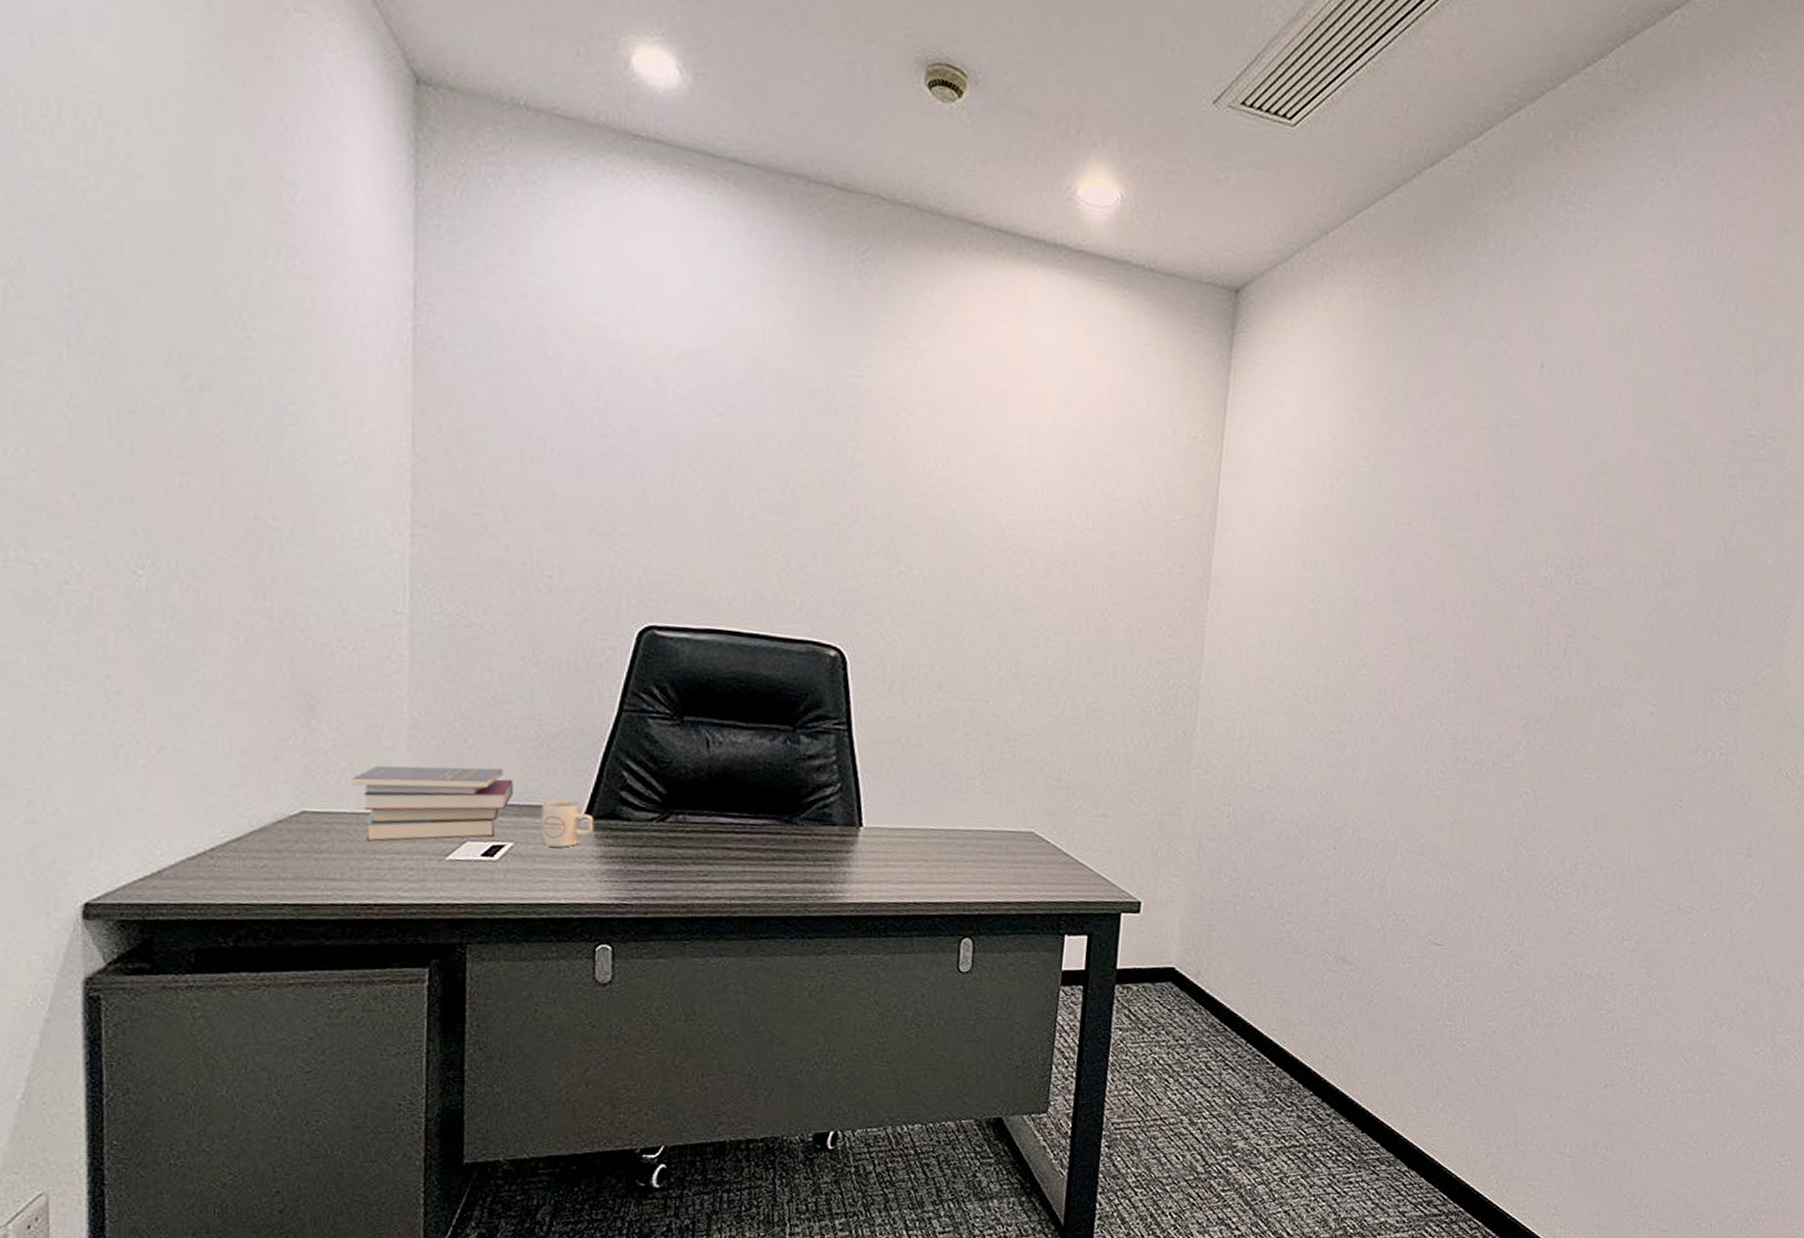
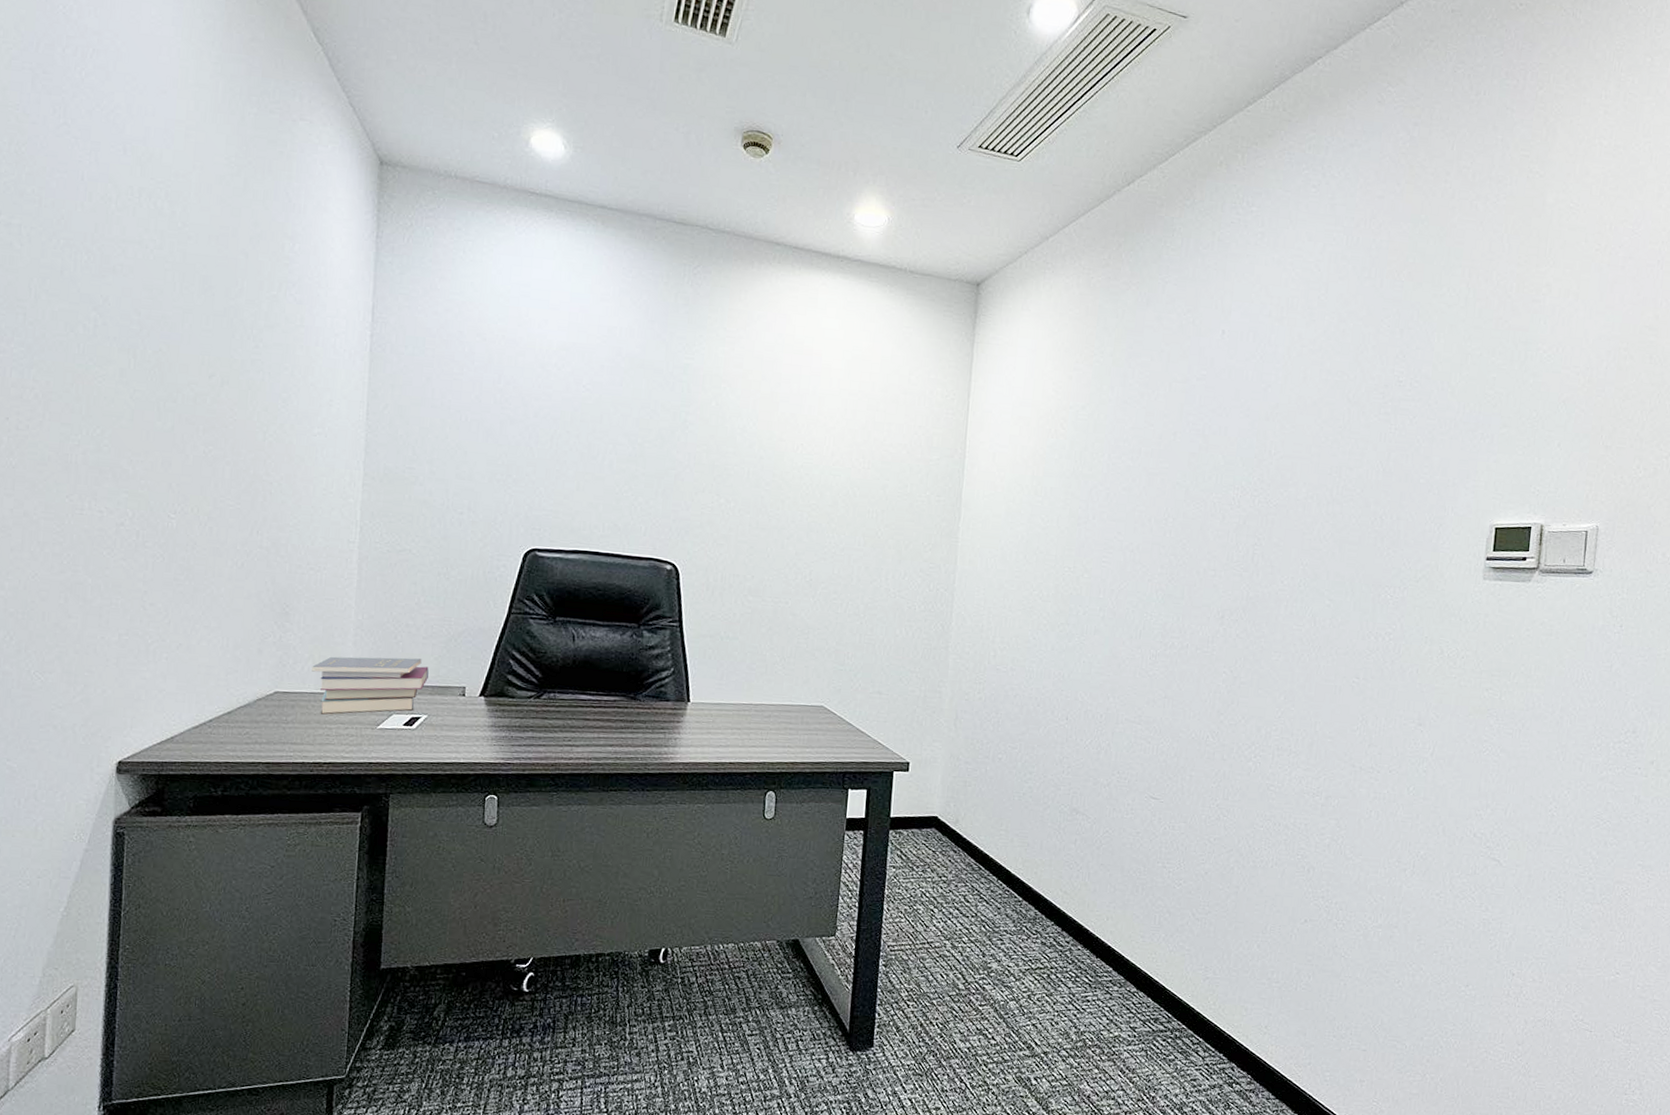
mug: present [540,799,594,848] -> none [447,682,488,719]

